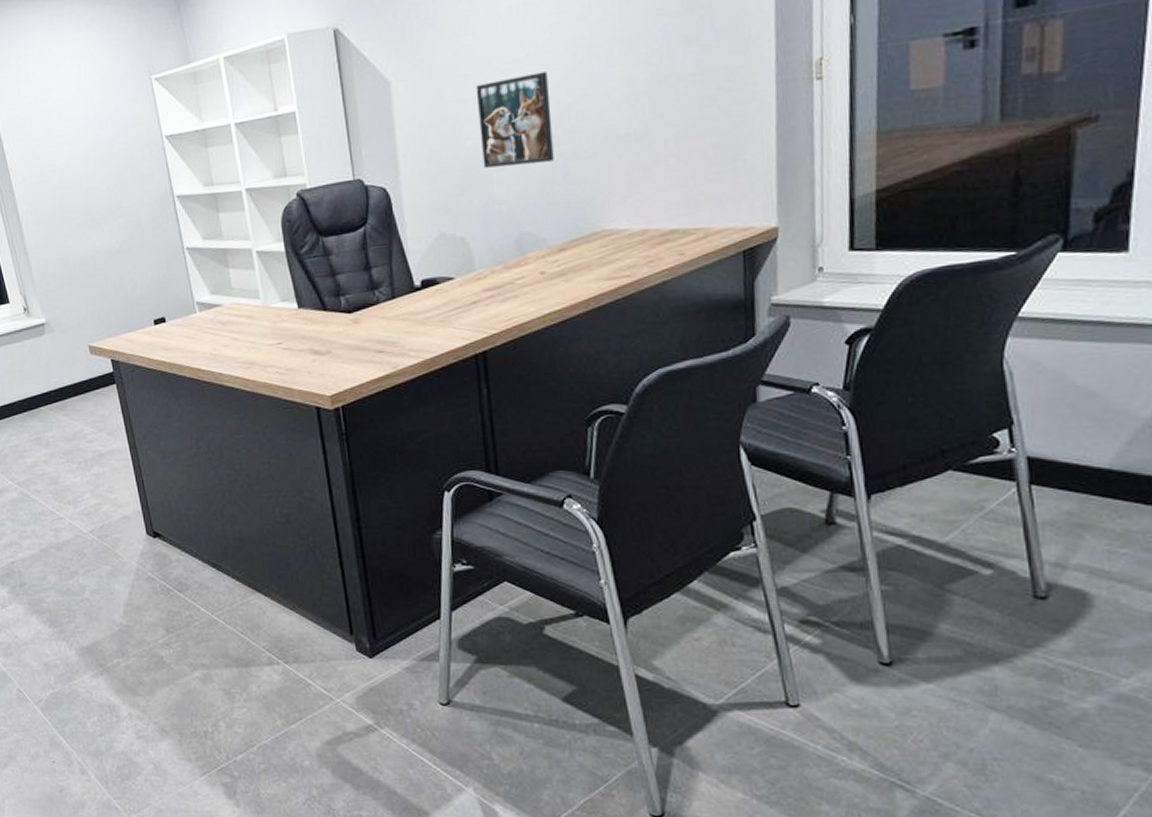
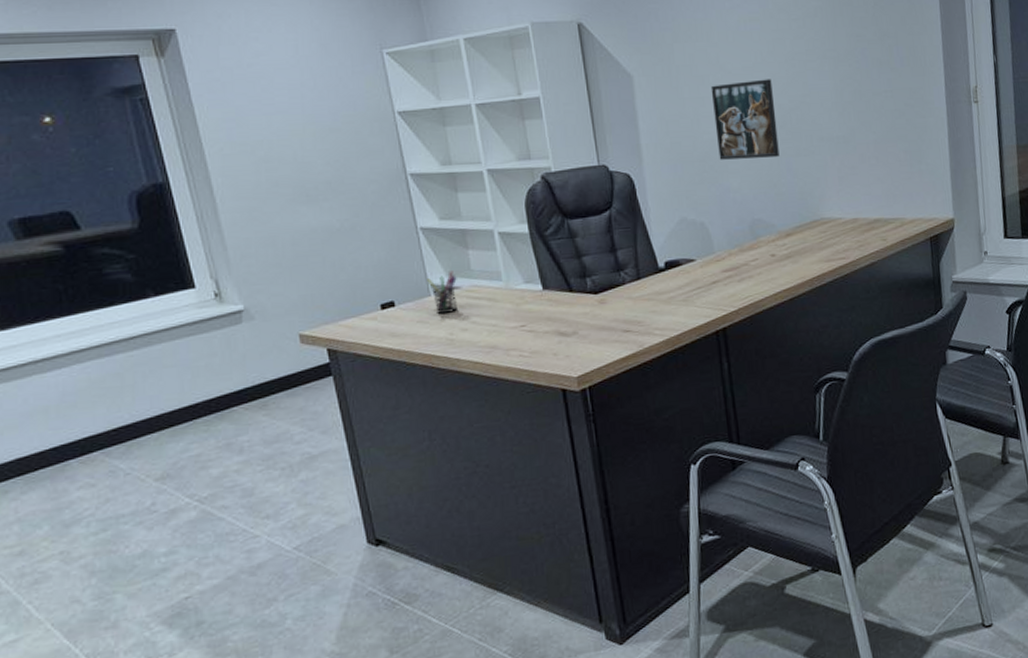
pen holder: none [193,289,221,330] -> present [427,271,459,314]

